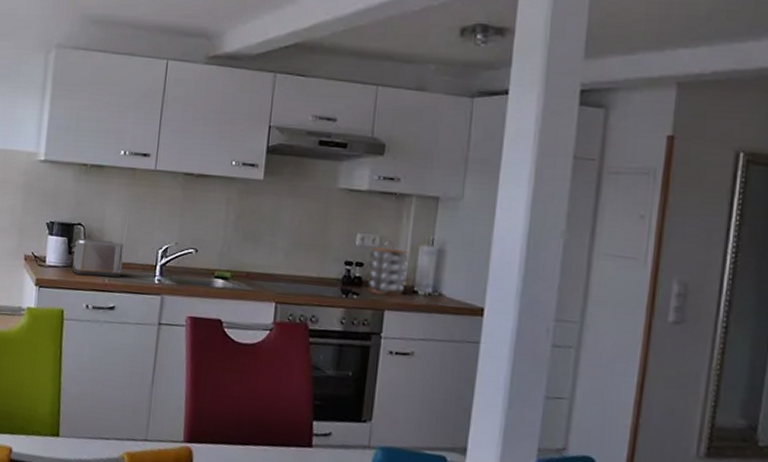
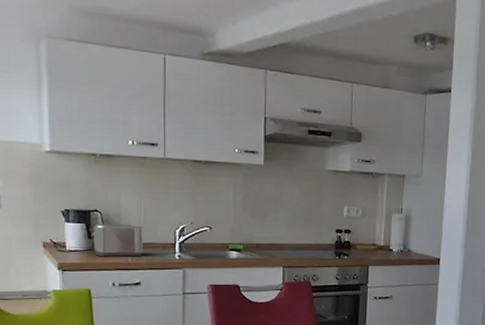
spice rack: present [366,240,408,297] -> none [354,211,384,255]

